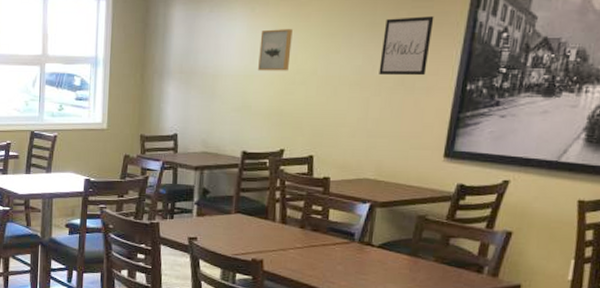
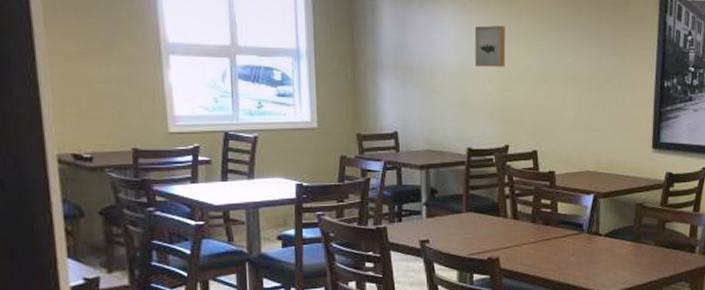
wall art: present [379,16,434,76] -> none [588,18,631,74]

